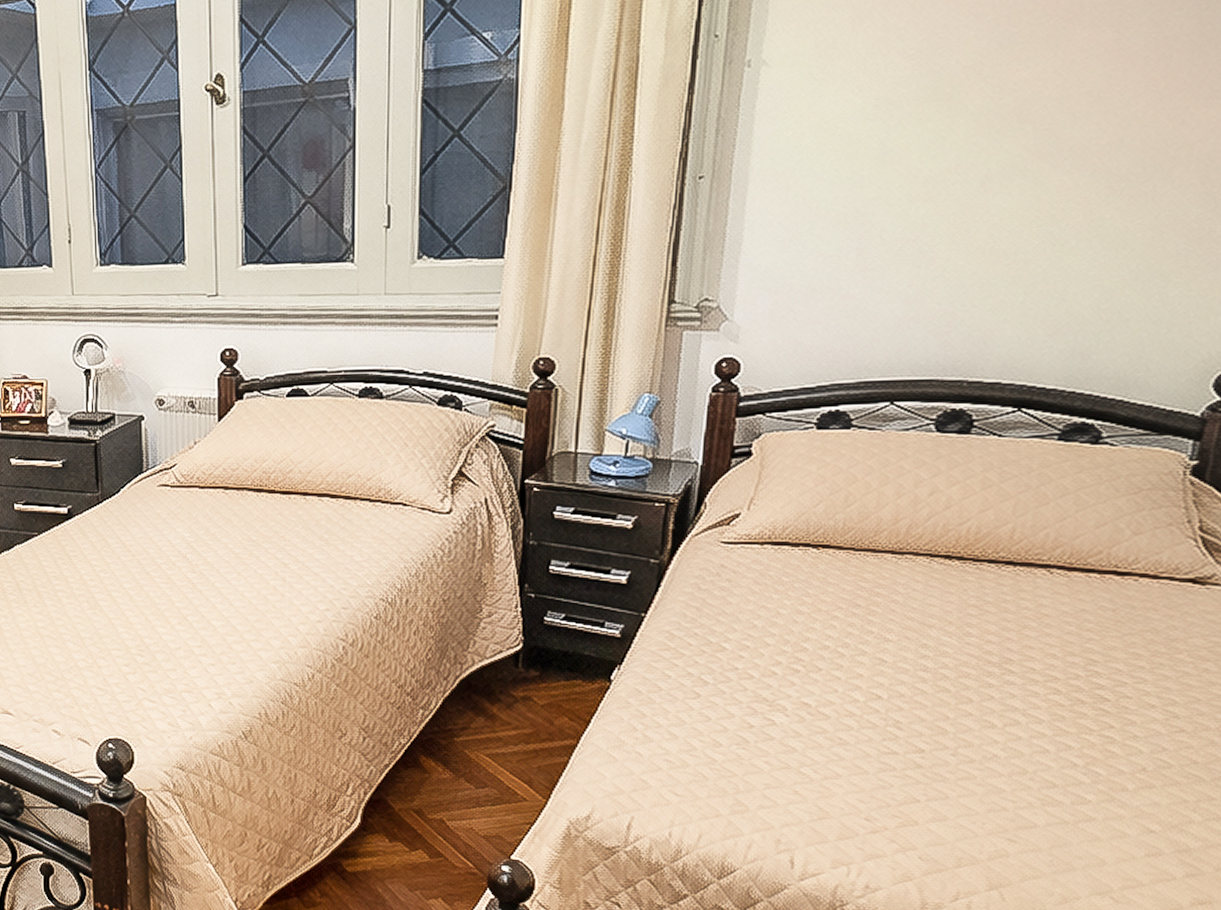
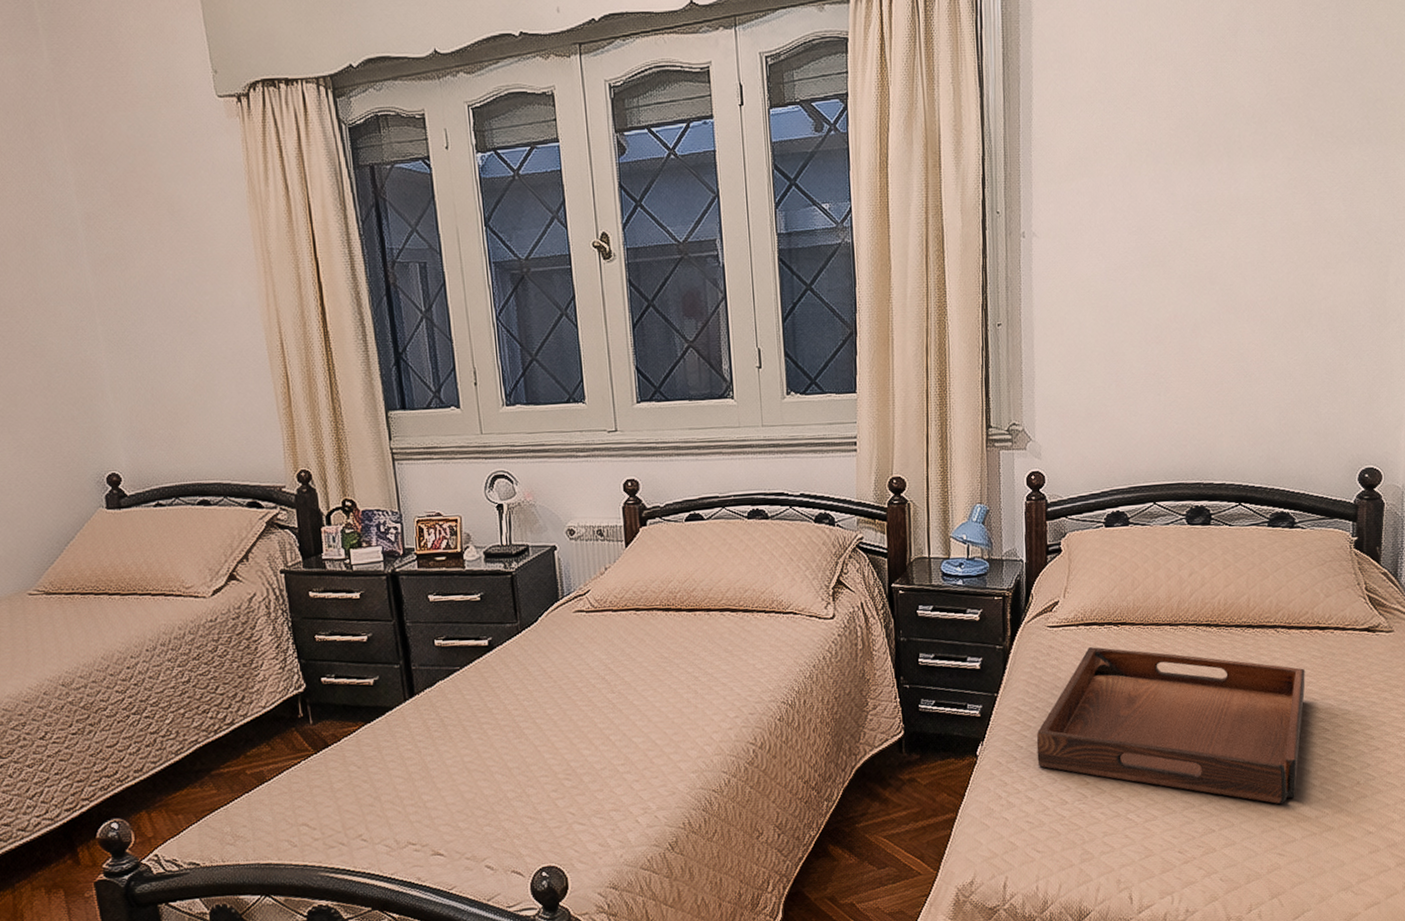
serving tray: none [688,571,1085,782] -> present [1036,647,1305,805]

